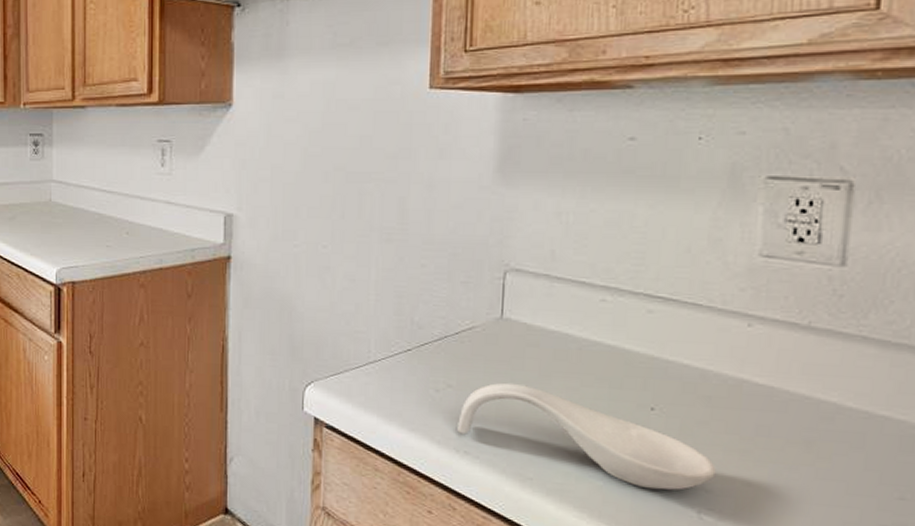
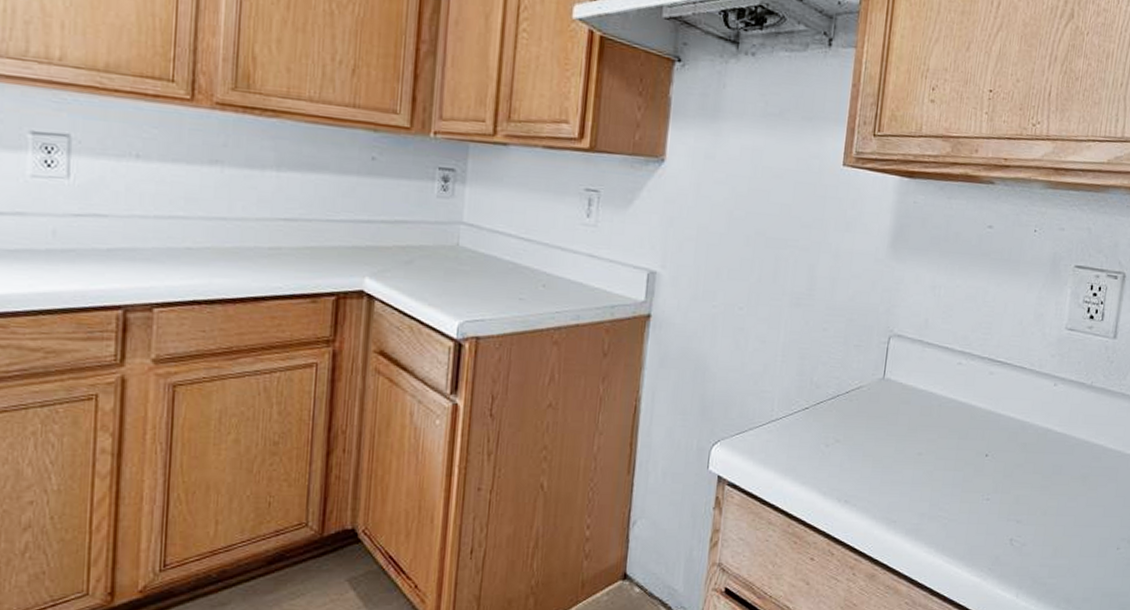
spoon rest: present [457,382,716,490] -> none [841,436,1025,524]

